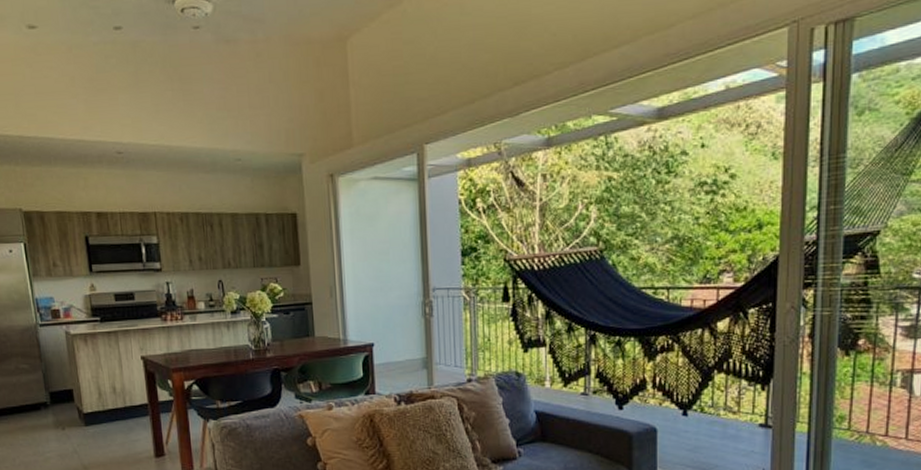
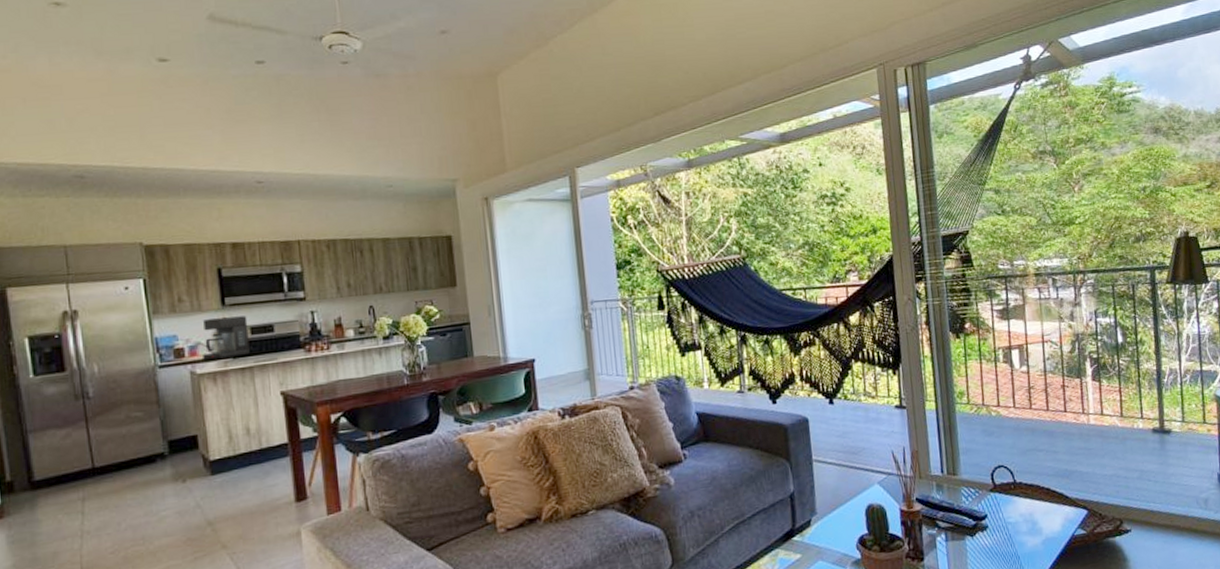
coffee maker: none [75,283,114,323] -> present [203,316,250,360]

